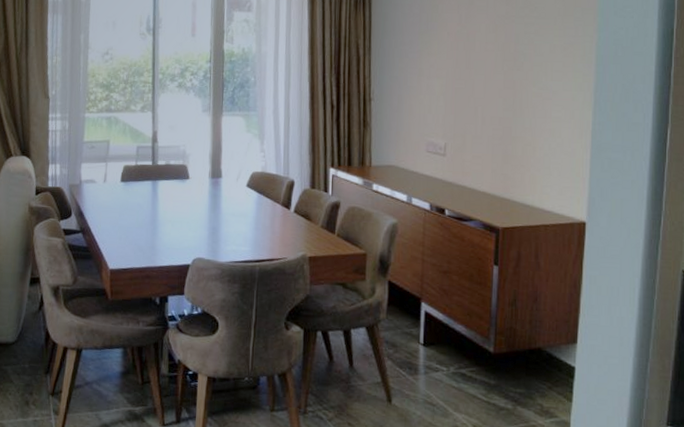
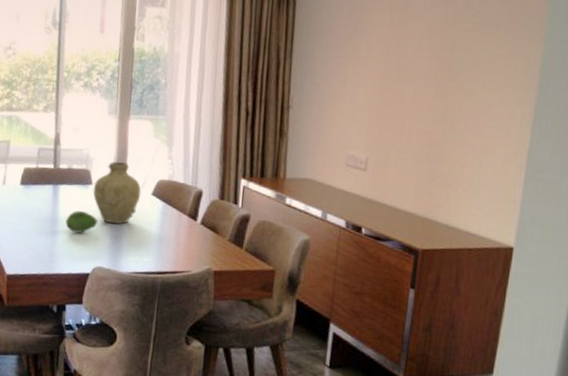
fruit: none [165,205,196,226] -> present [65,211,98,234]
vase: none [190,157,237,216] -> present [93,162,141,225]

